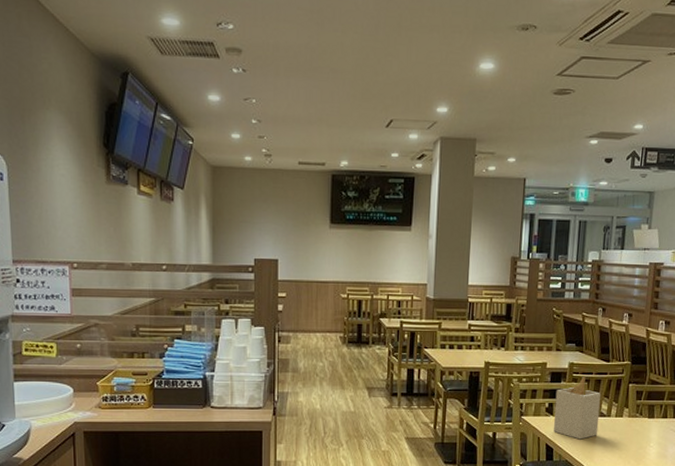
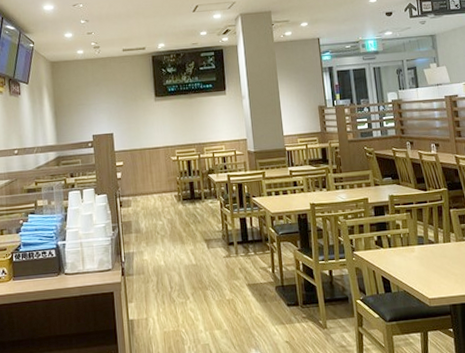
utensil holder: present [553,377,601,440] -> none [381,207,430,269]

